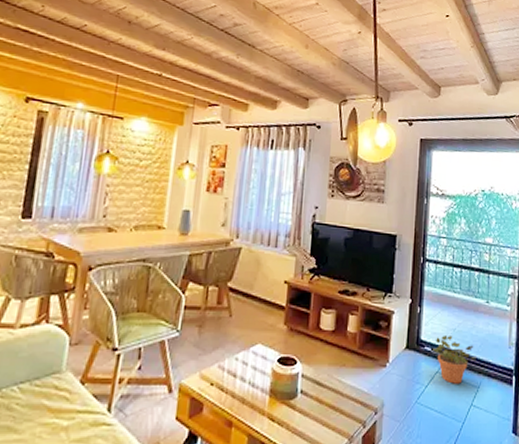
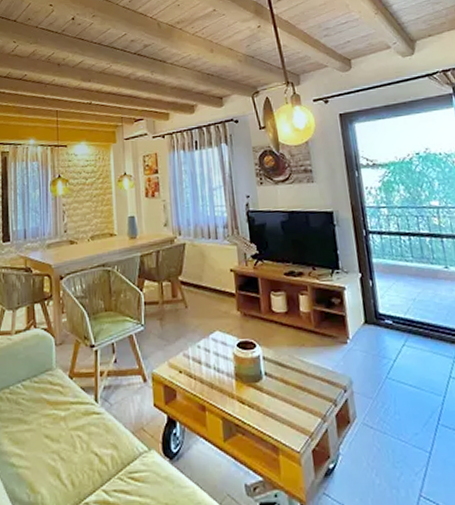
potted plant: present [433,336,476,384] -> none [394,306,446,356]

